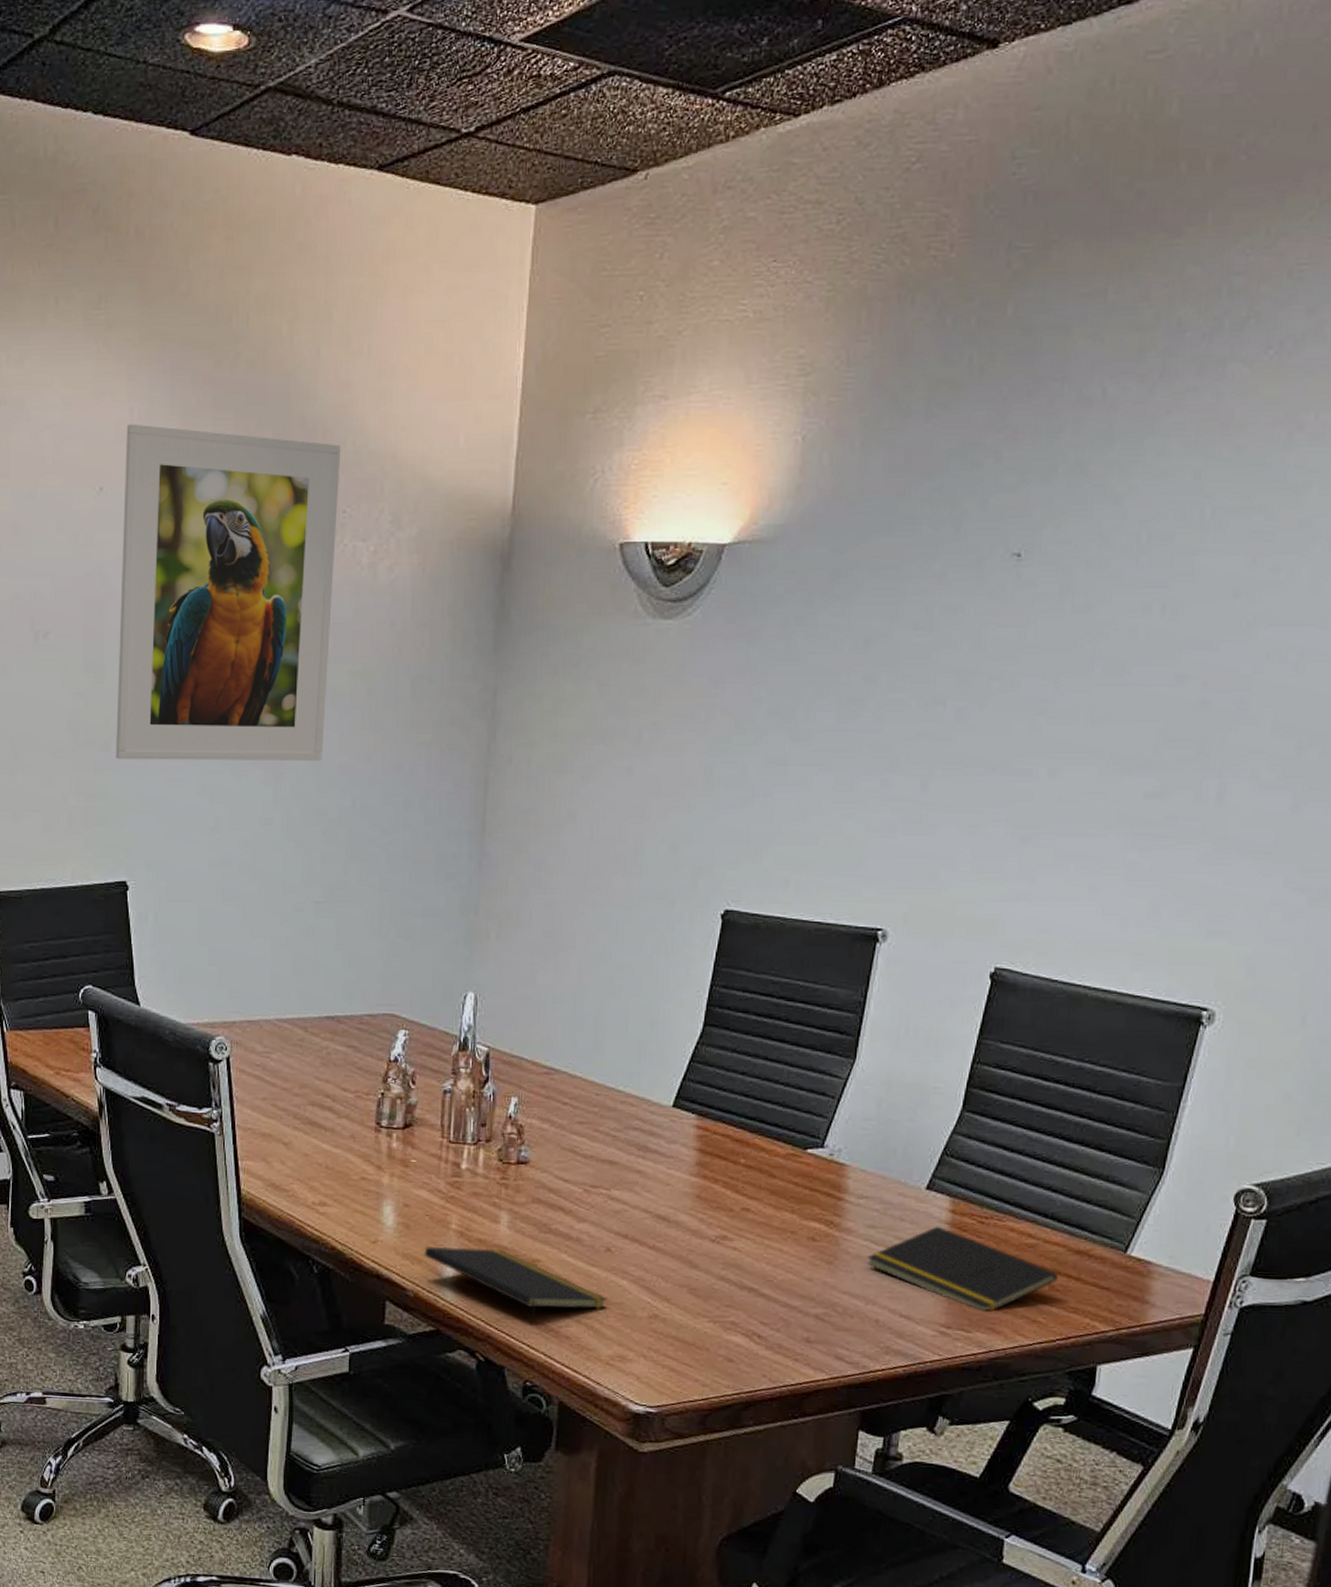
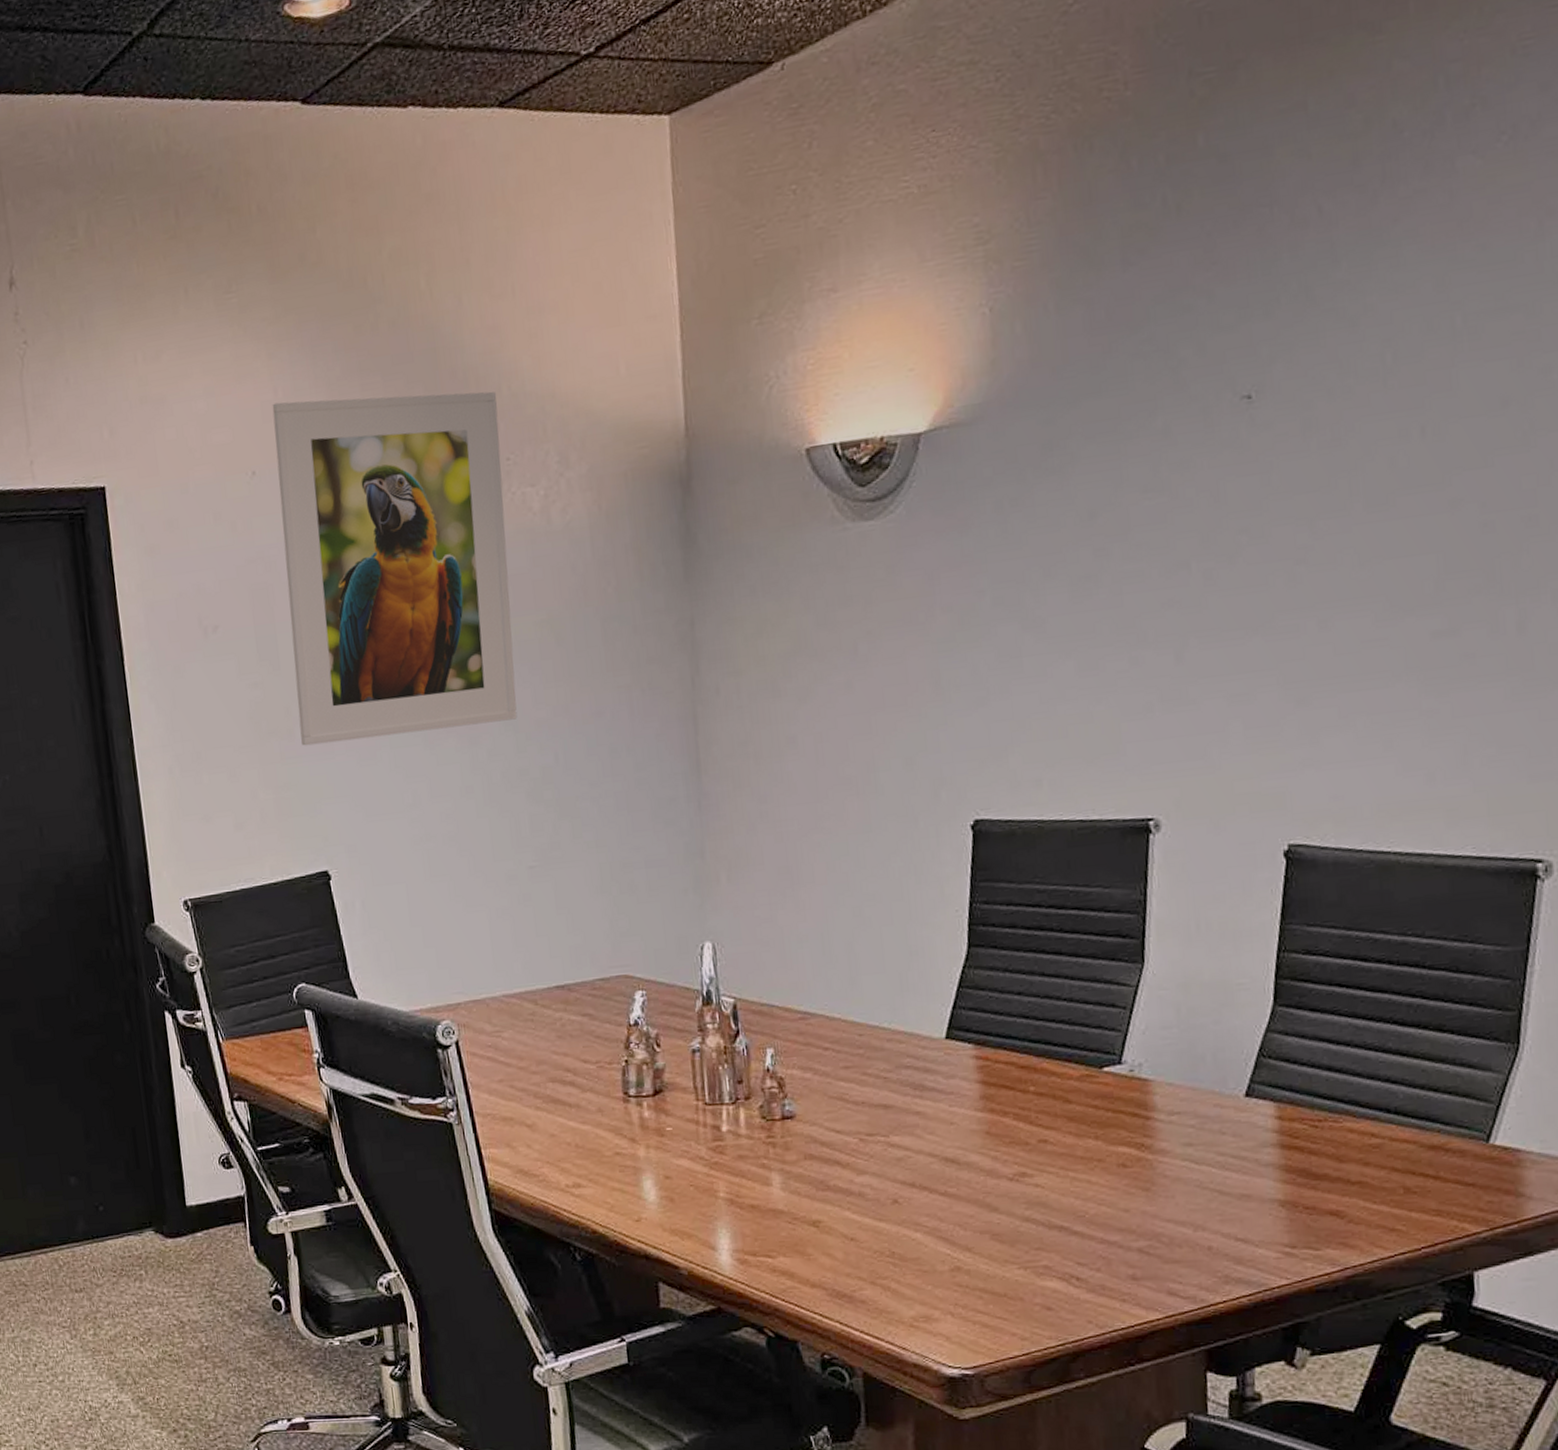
notepad: present [424,1246,608,1325] -> none [693,1213,903,1293]
notepad: present [866,1226,1058,1312] -> none [1188,1135,1413,1225]

